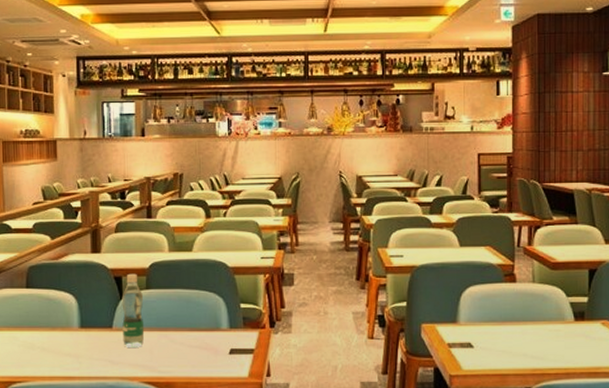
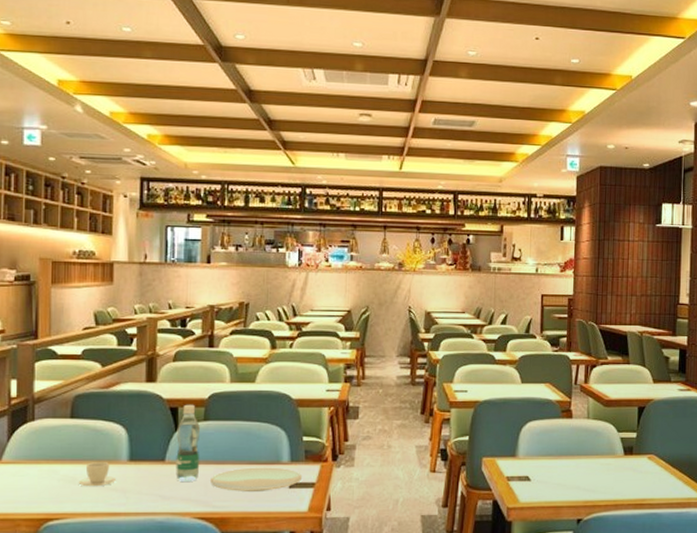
teacup: none [36,329,70,352] -> present [78,462,117,487]
plate: none [155,334,242,357] -> present [210,467,303,491]

